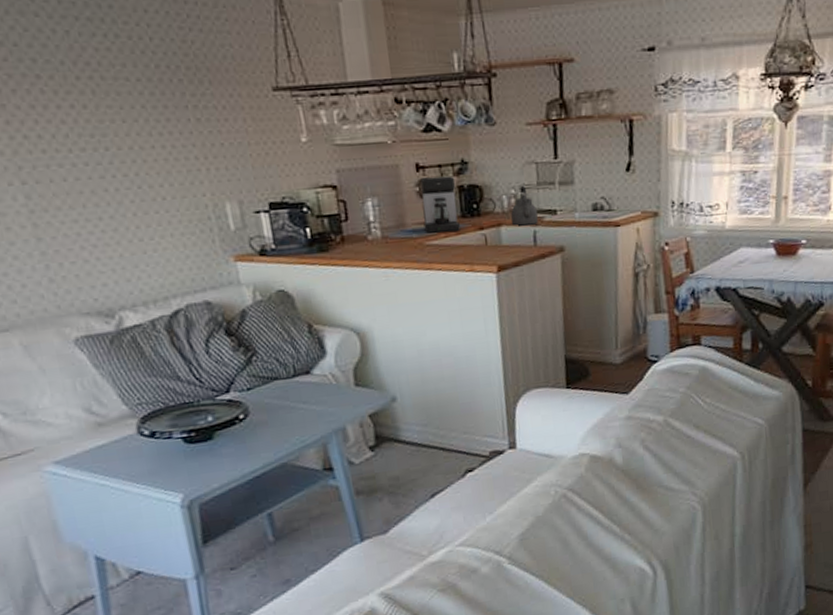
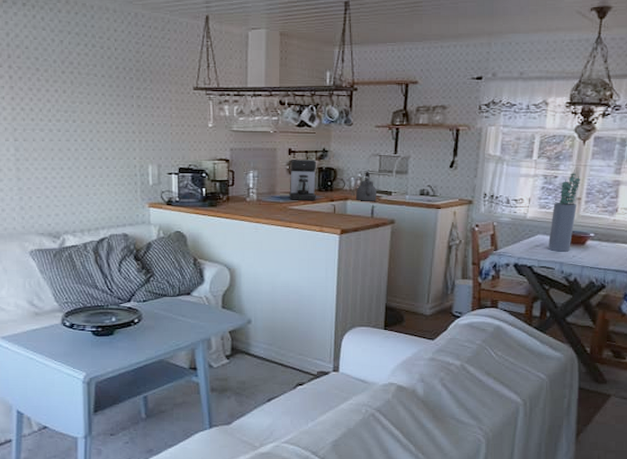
vase: none [753,161,785,267] -> present [547,169,580,252]

